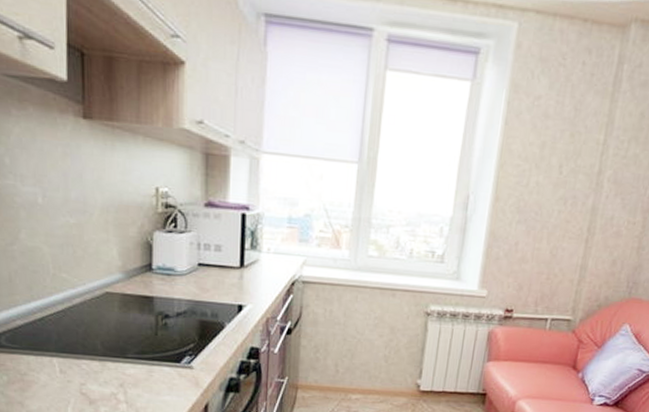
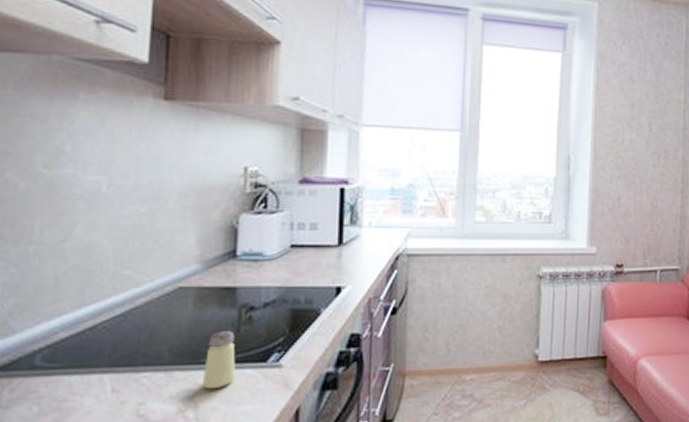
saltshaker: none [128,333,155,380] -> present [201,331,236,390]

